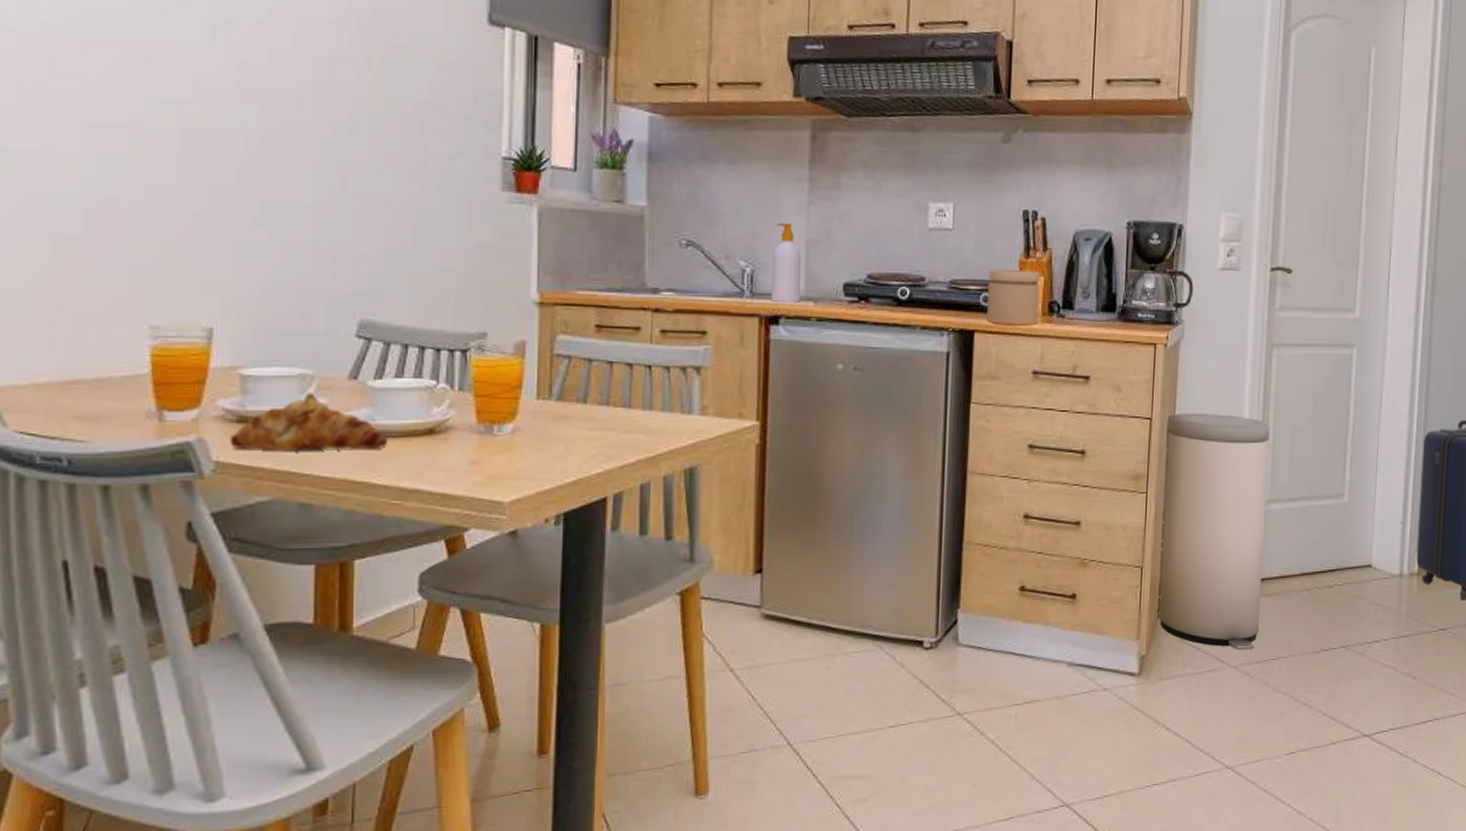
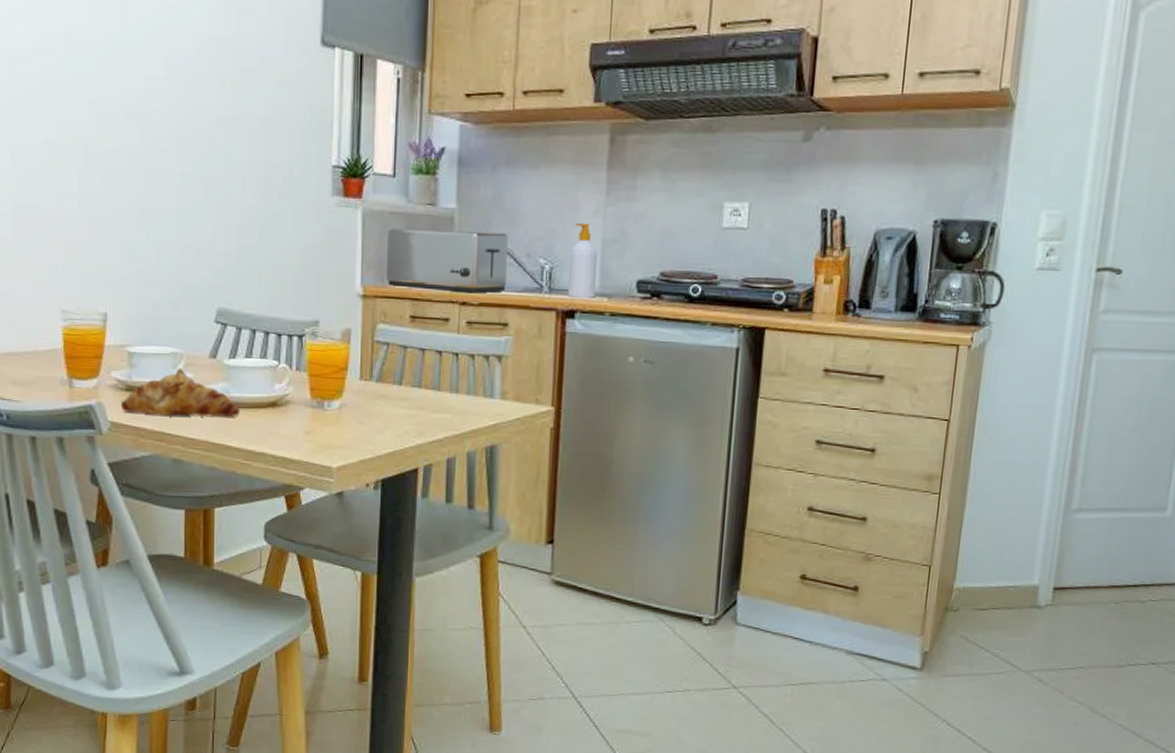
toaster: none [569,228,705,299] -> present [388,228,508,294]
jar: present [987,268,1040,326] -> none [778,267,837,324]
pedal bin: present [1159,412,1270,651] -> none [945,416,1084,657]

